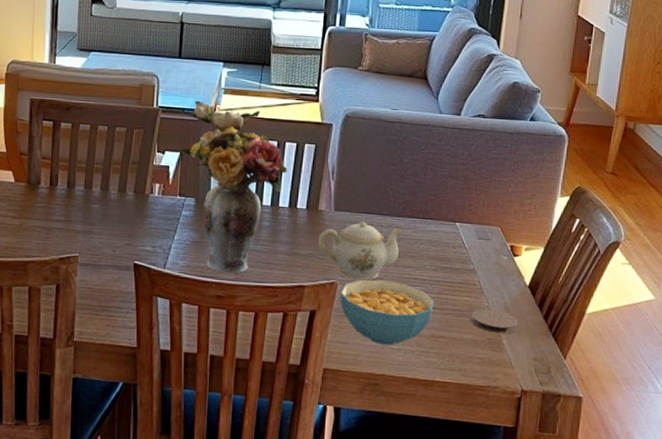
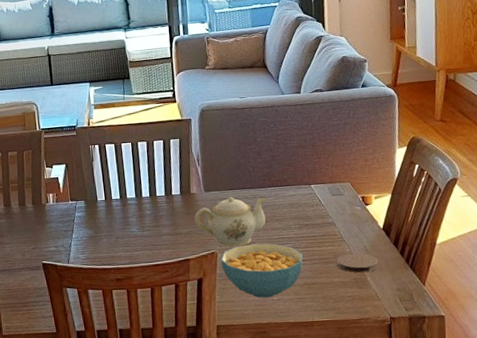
flower arrangement: present [180,100,288,274] -> none [65,118,159,259]

